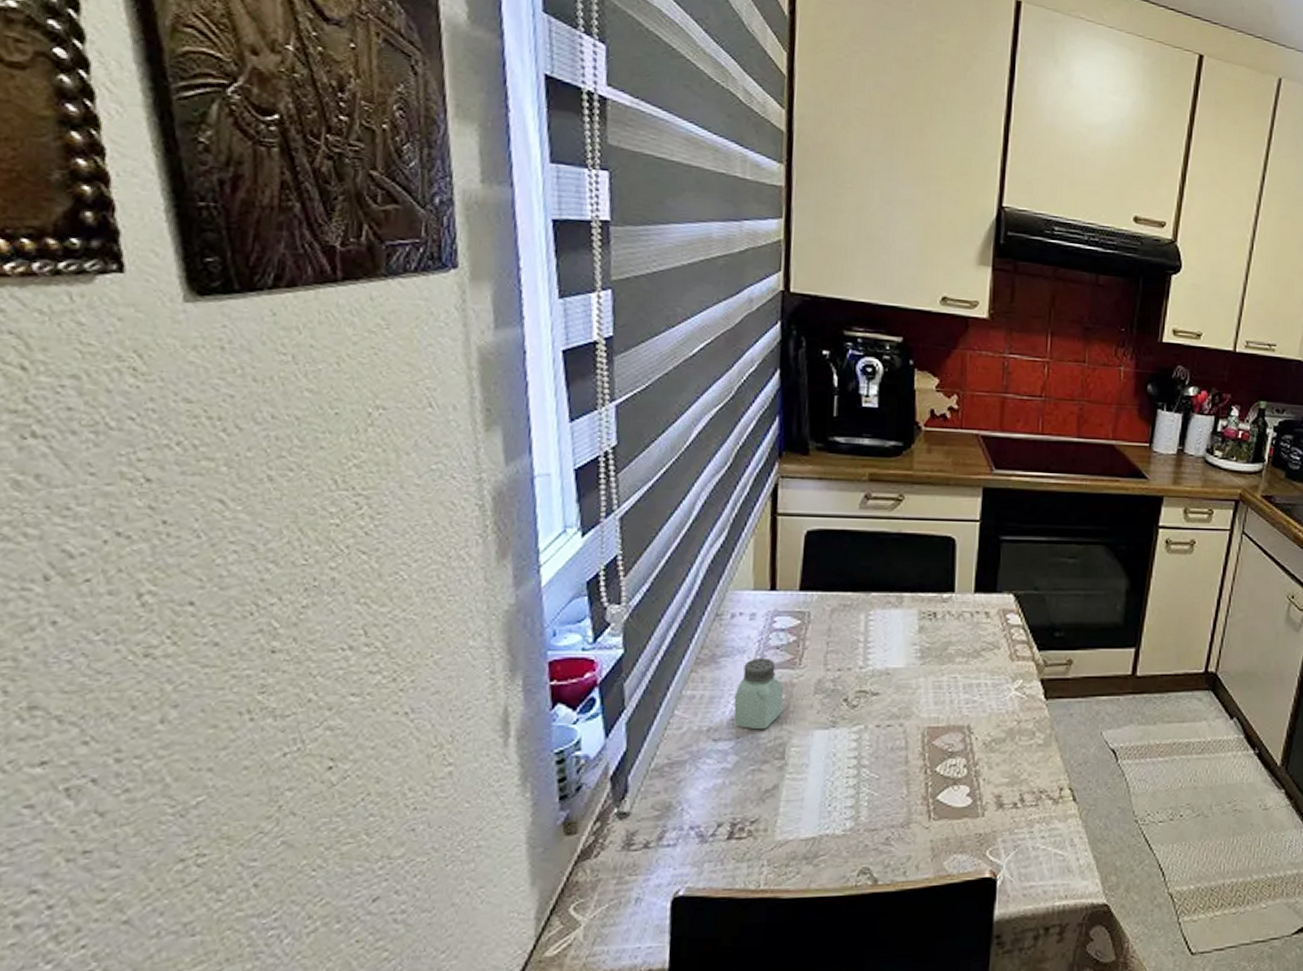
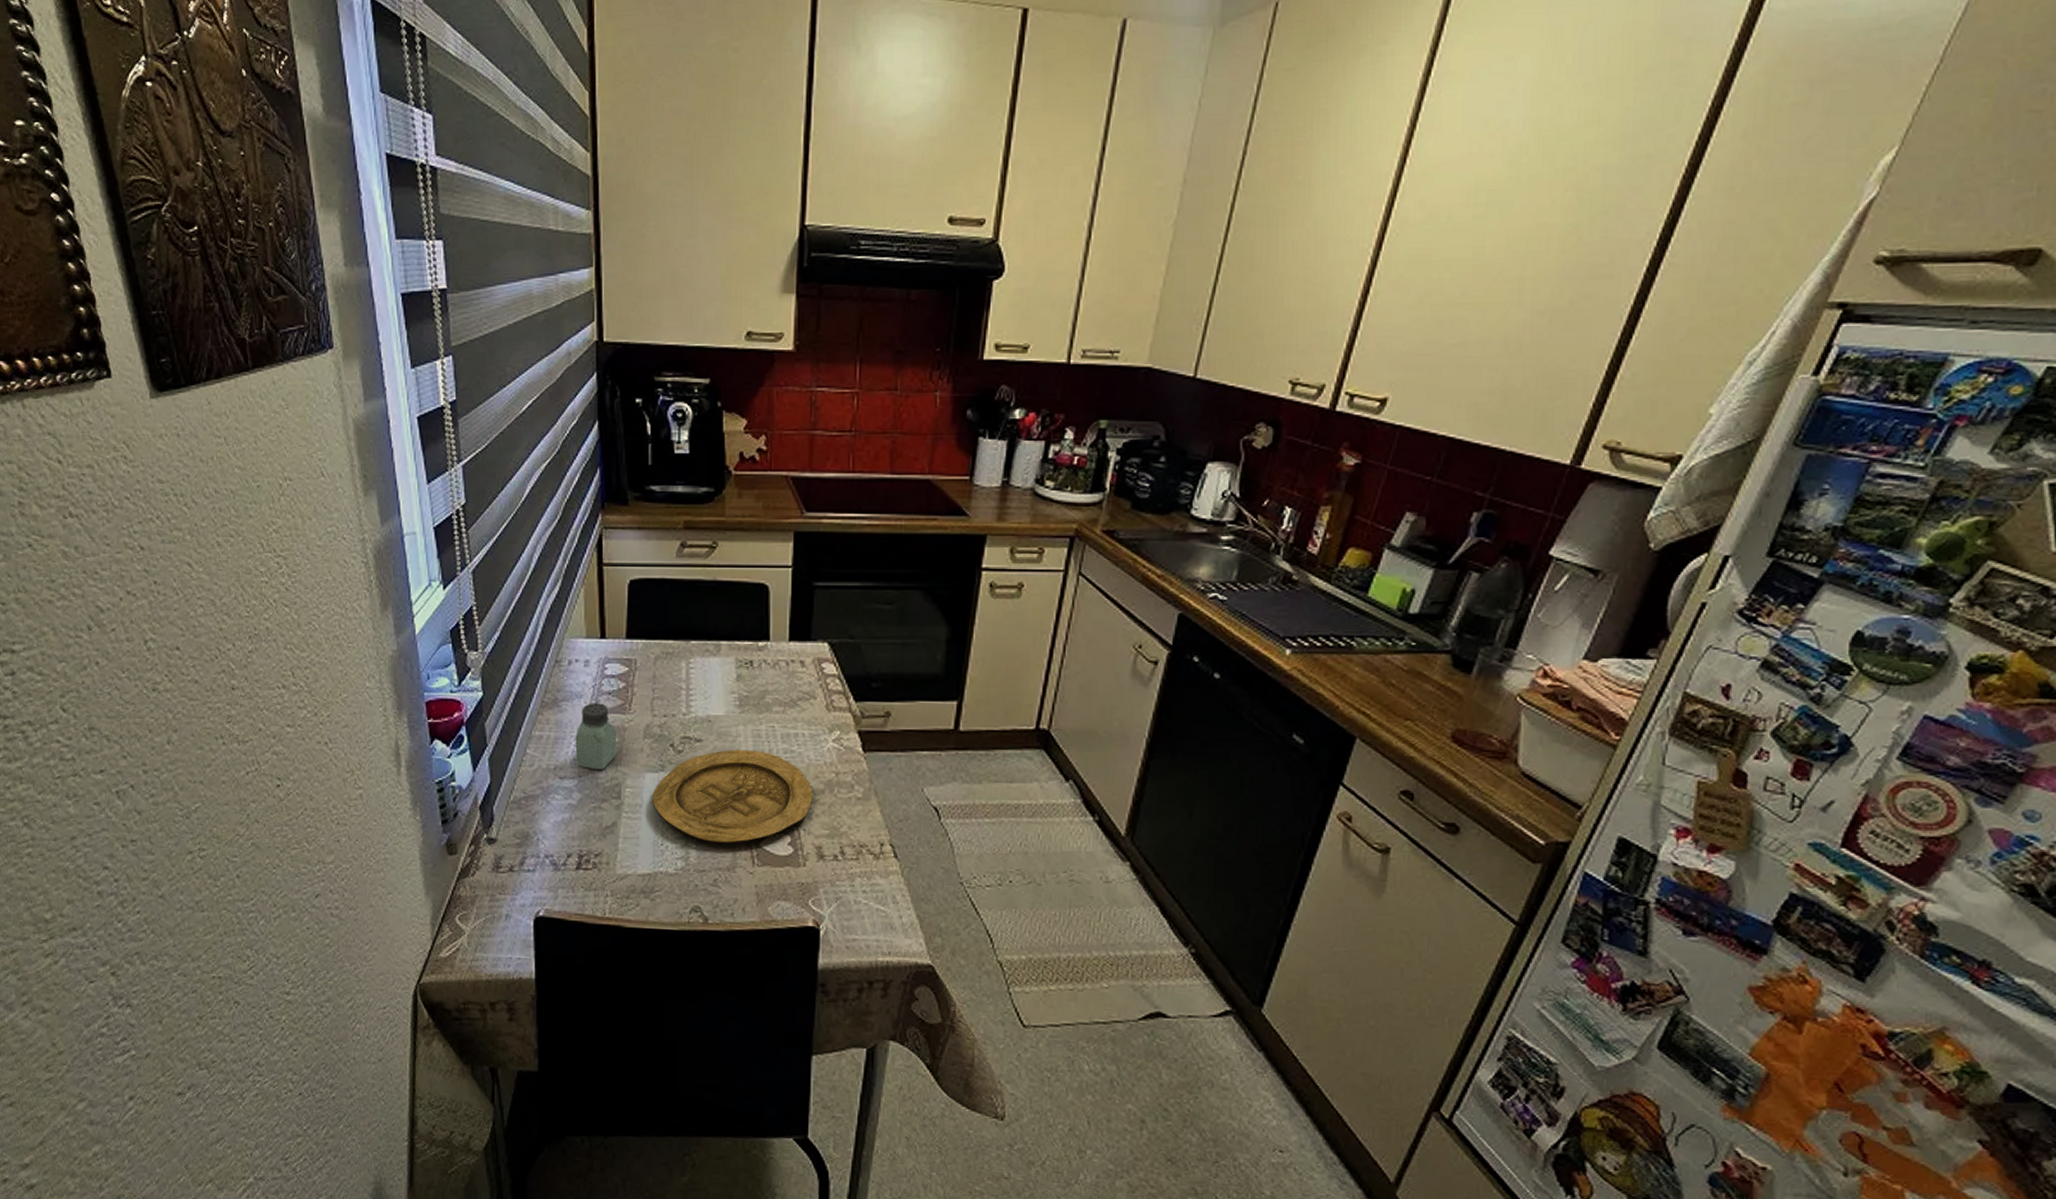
plate: none [821,702,994,799] -> present [652,750,813,843]

